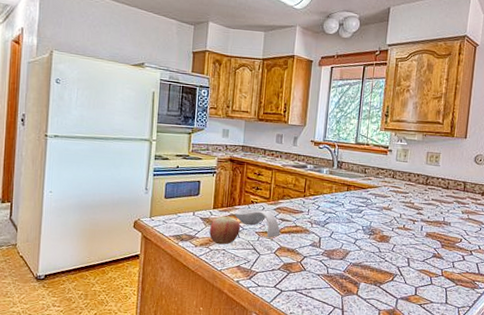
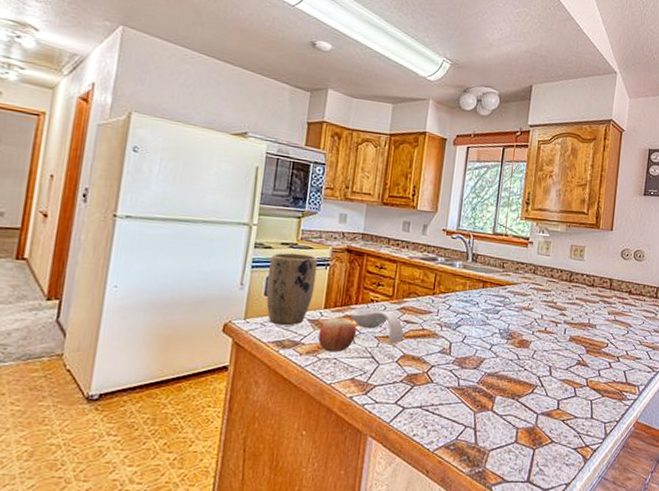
plant pot: none [166,163,207,223] -> present [266,252,318,326]

